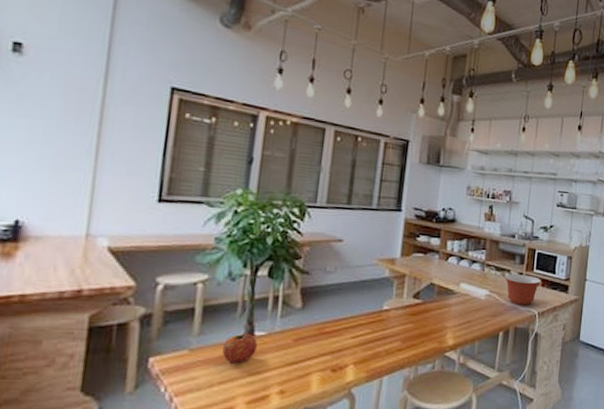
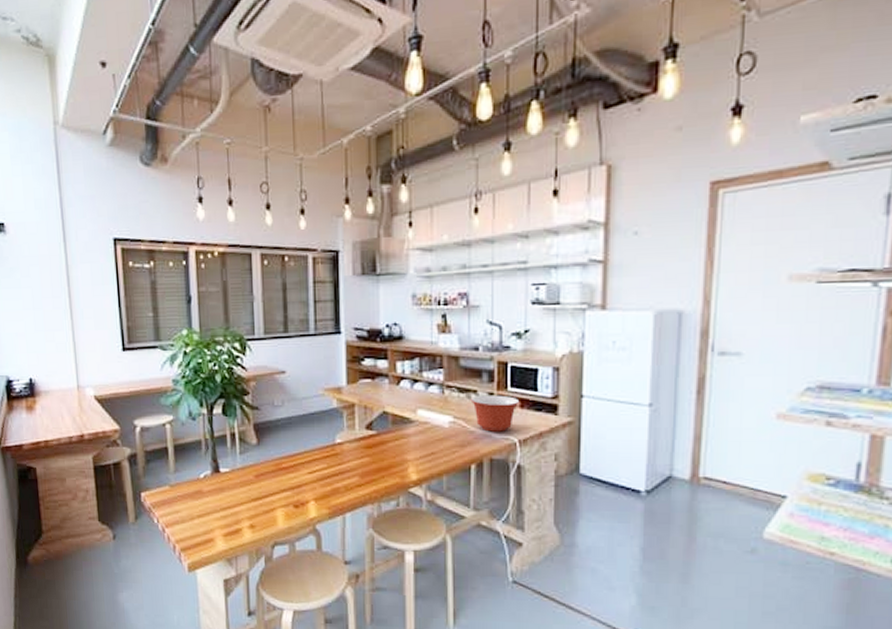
fruit: present [222,331,258,363] -> none [196,468,224,498]

